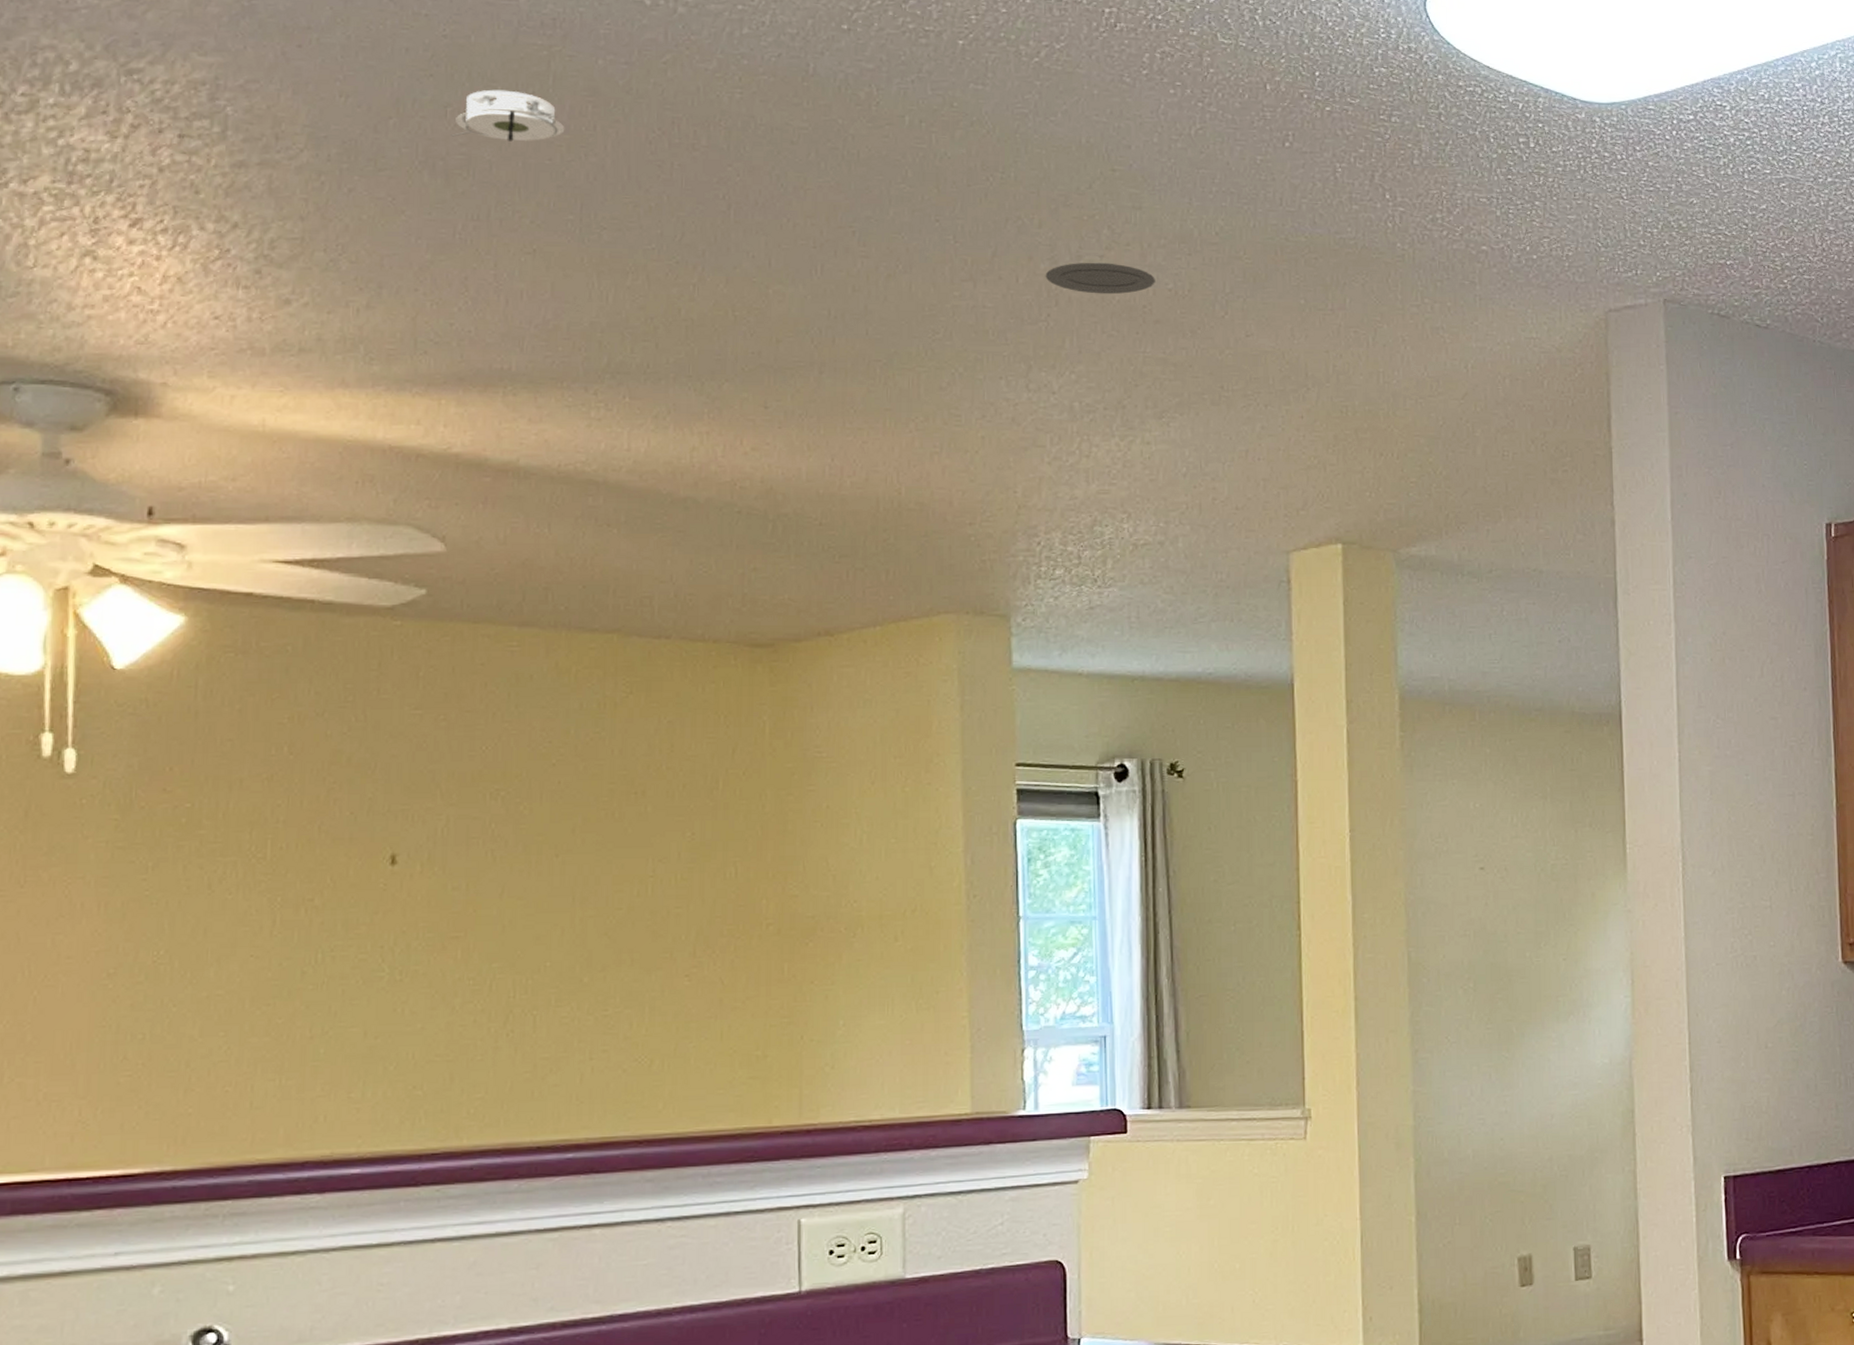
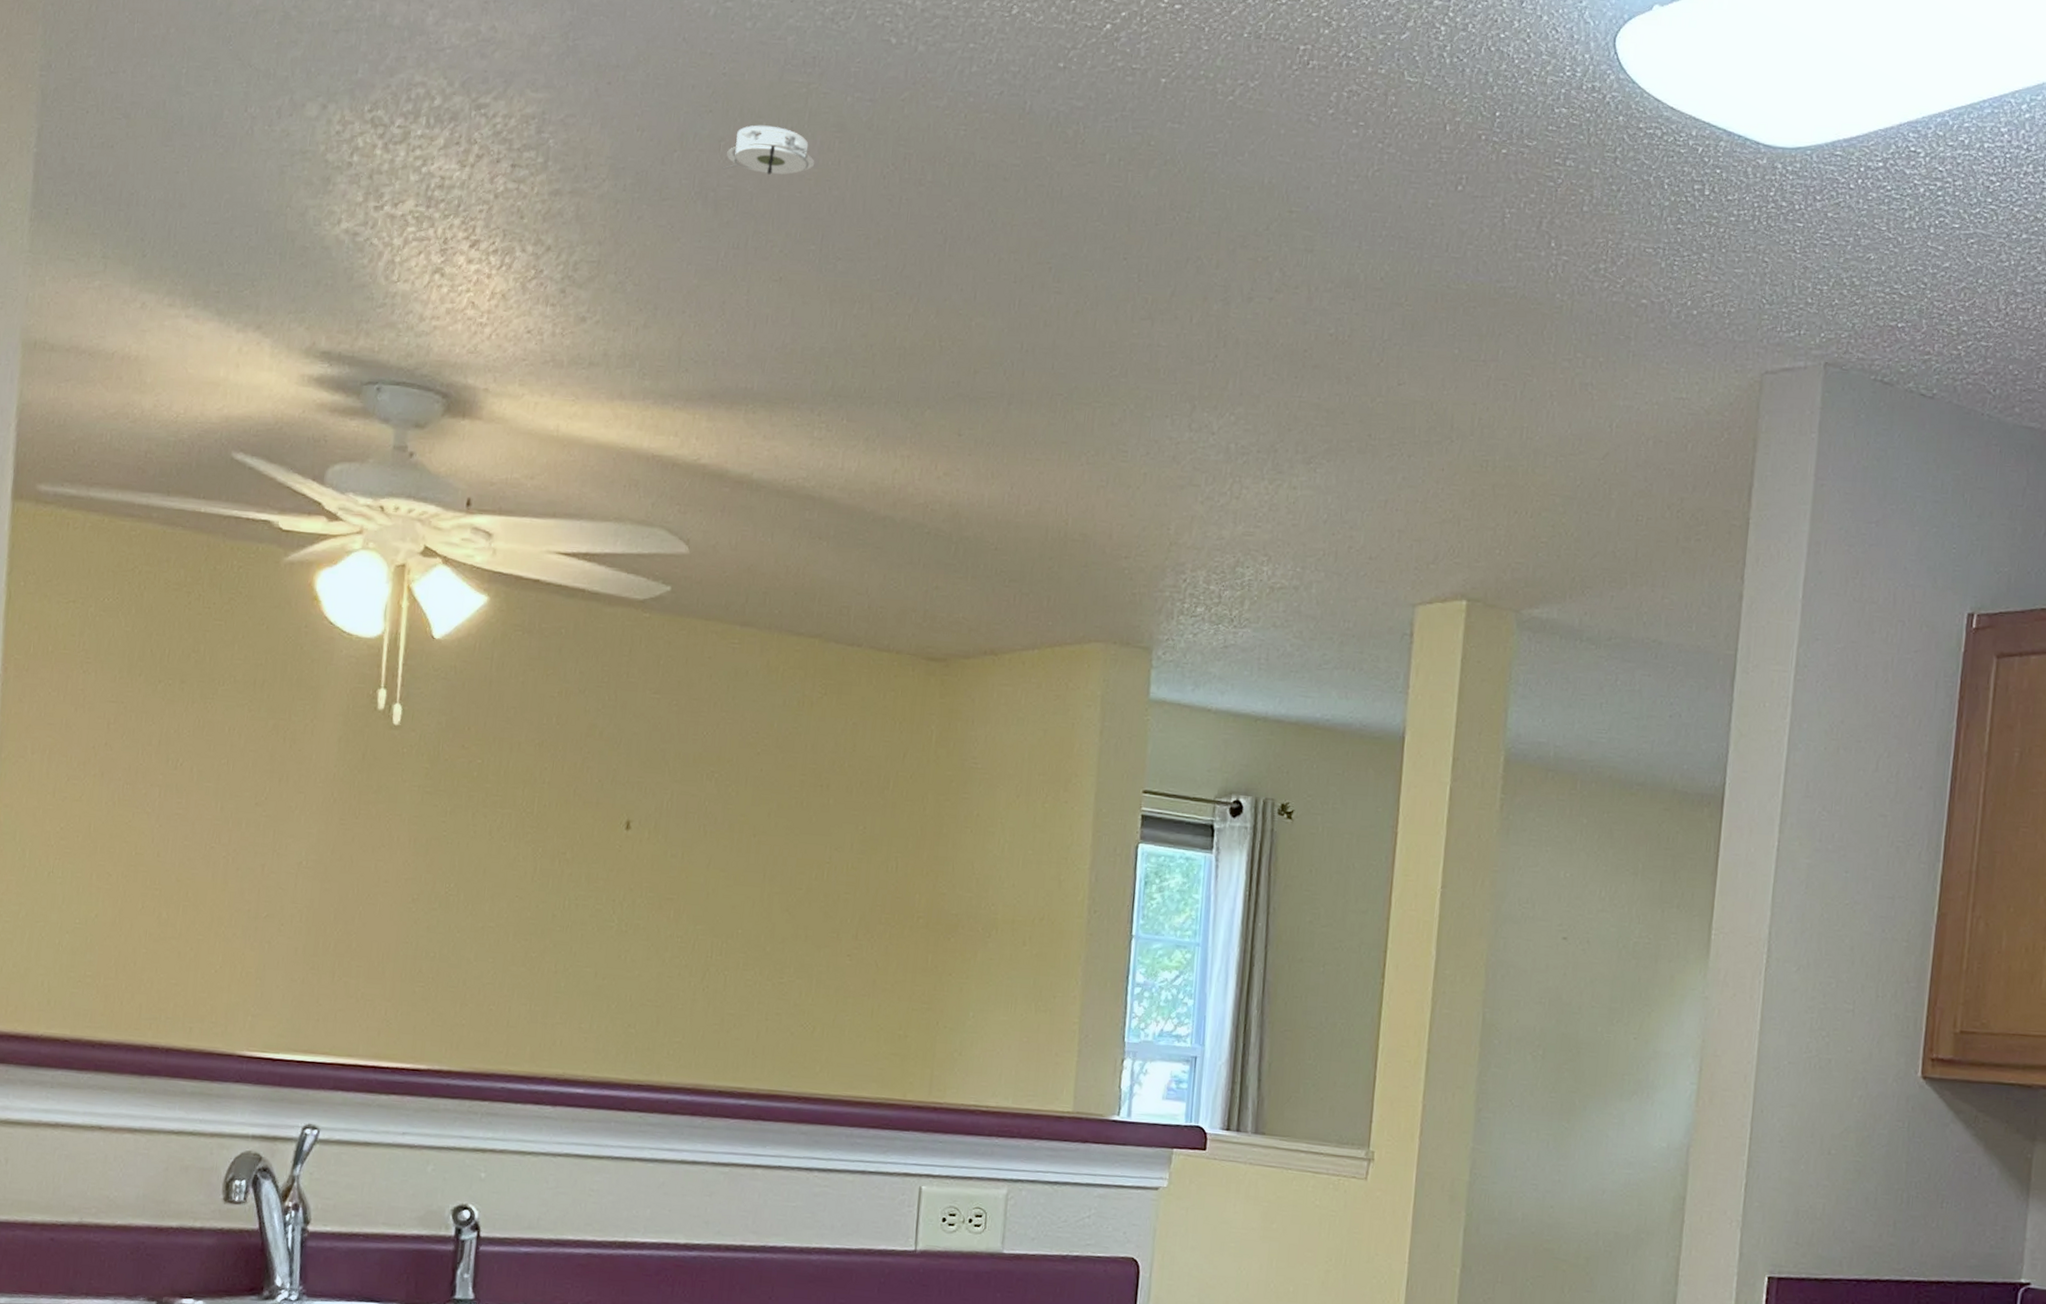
recessed light: present [1045,262,1155,295] -> none [1217,304,1319,338]

